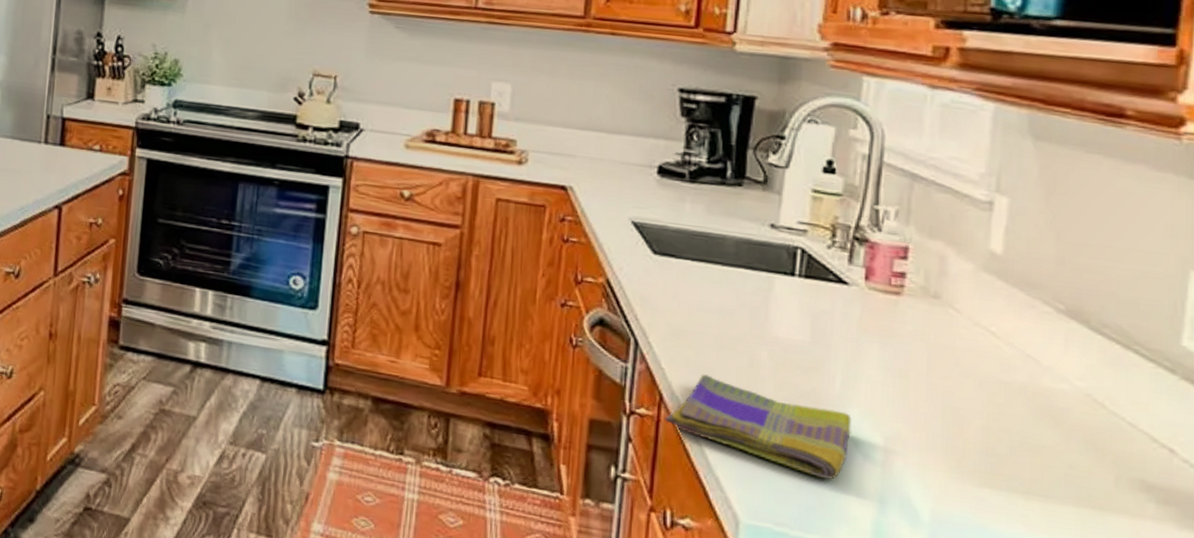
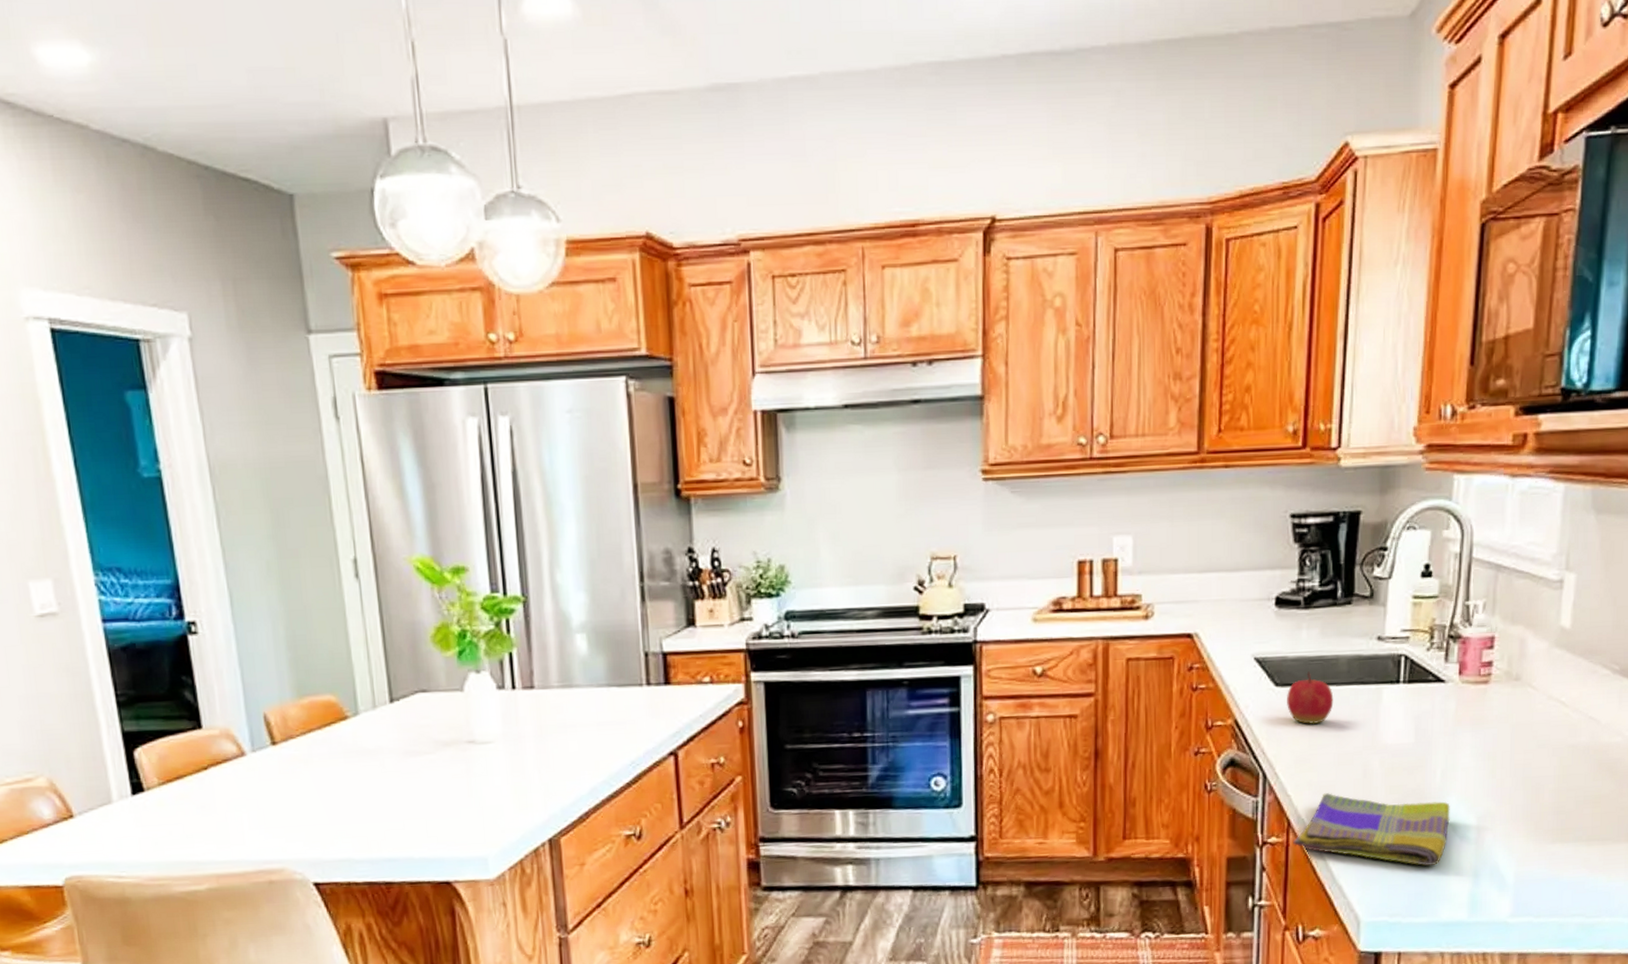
apple: none [665,246,718,301] -> present [1287,672,1334,725]

